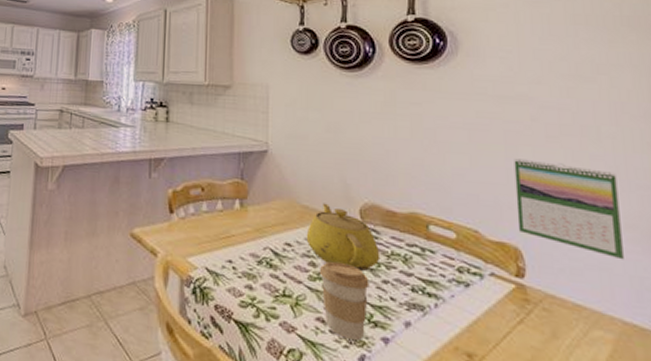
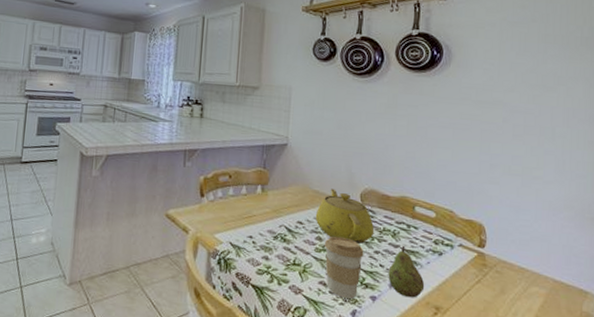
fruit: none [402,273,451,342] -> present [388,245,425,298]
calendar: present [514,158,624,260] -> none [484,153,562,233]

